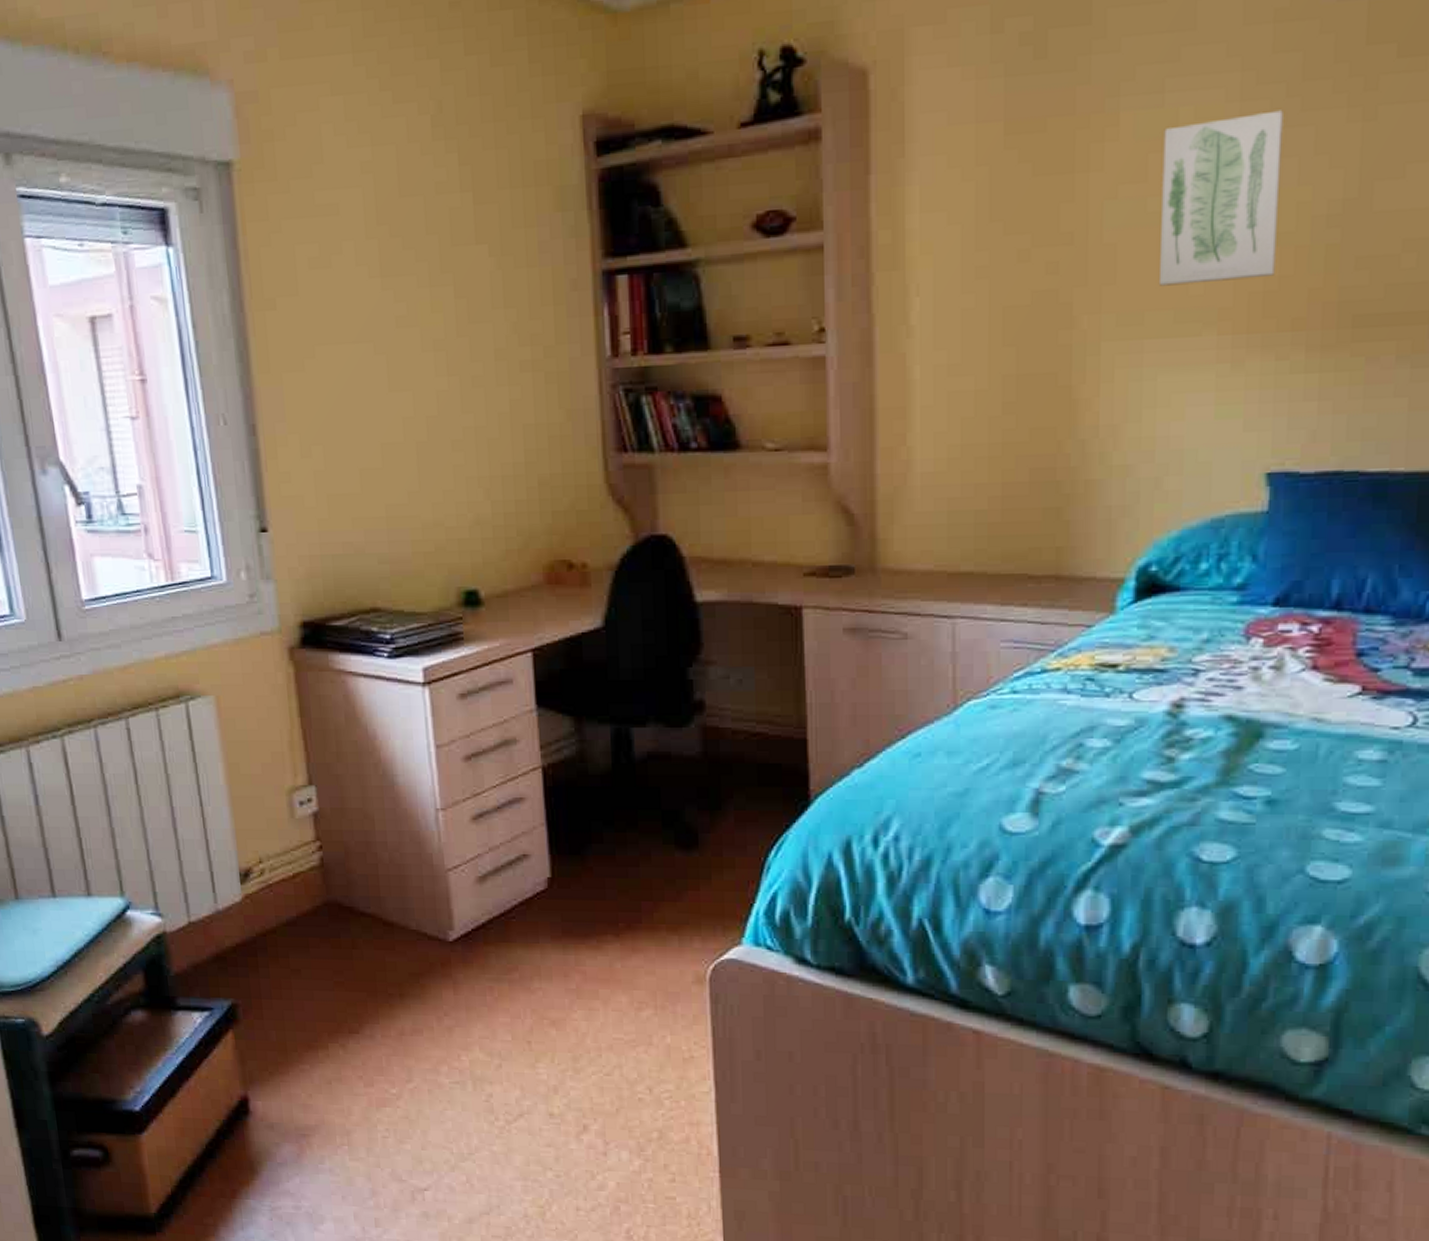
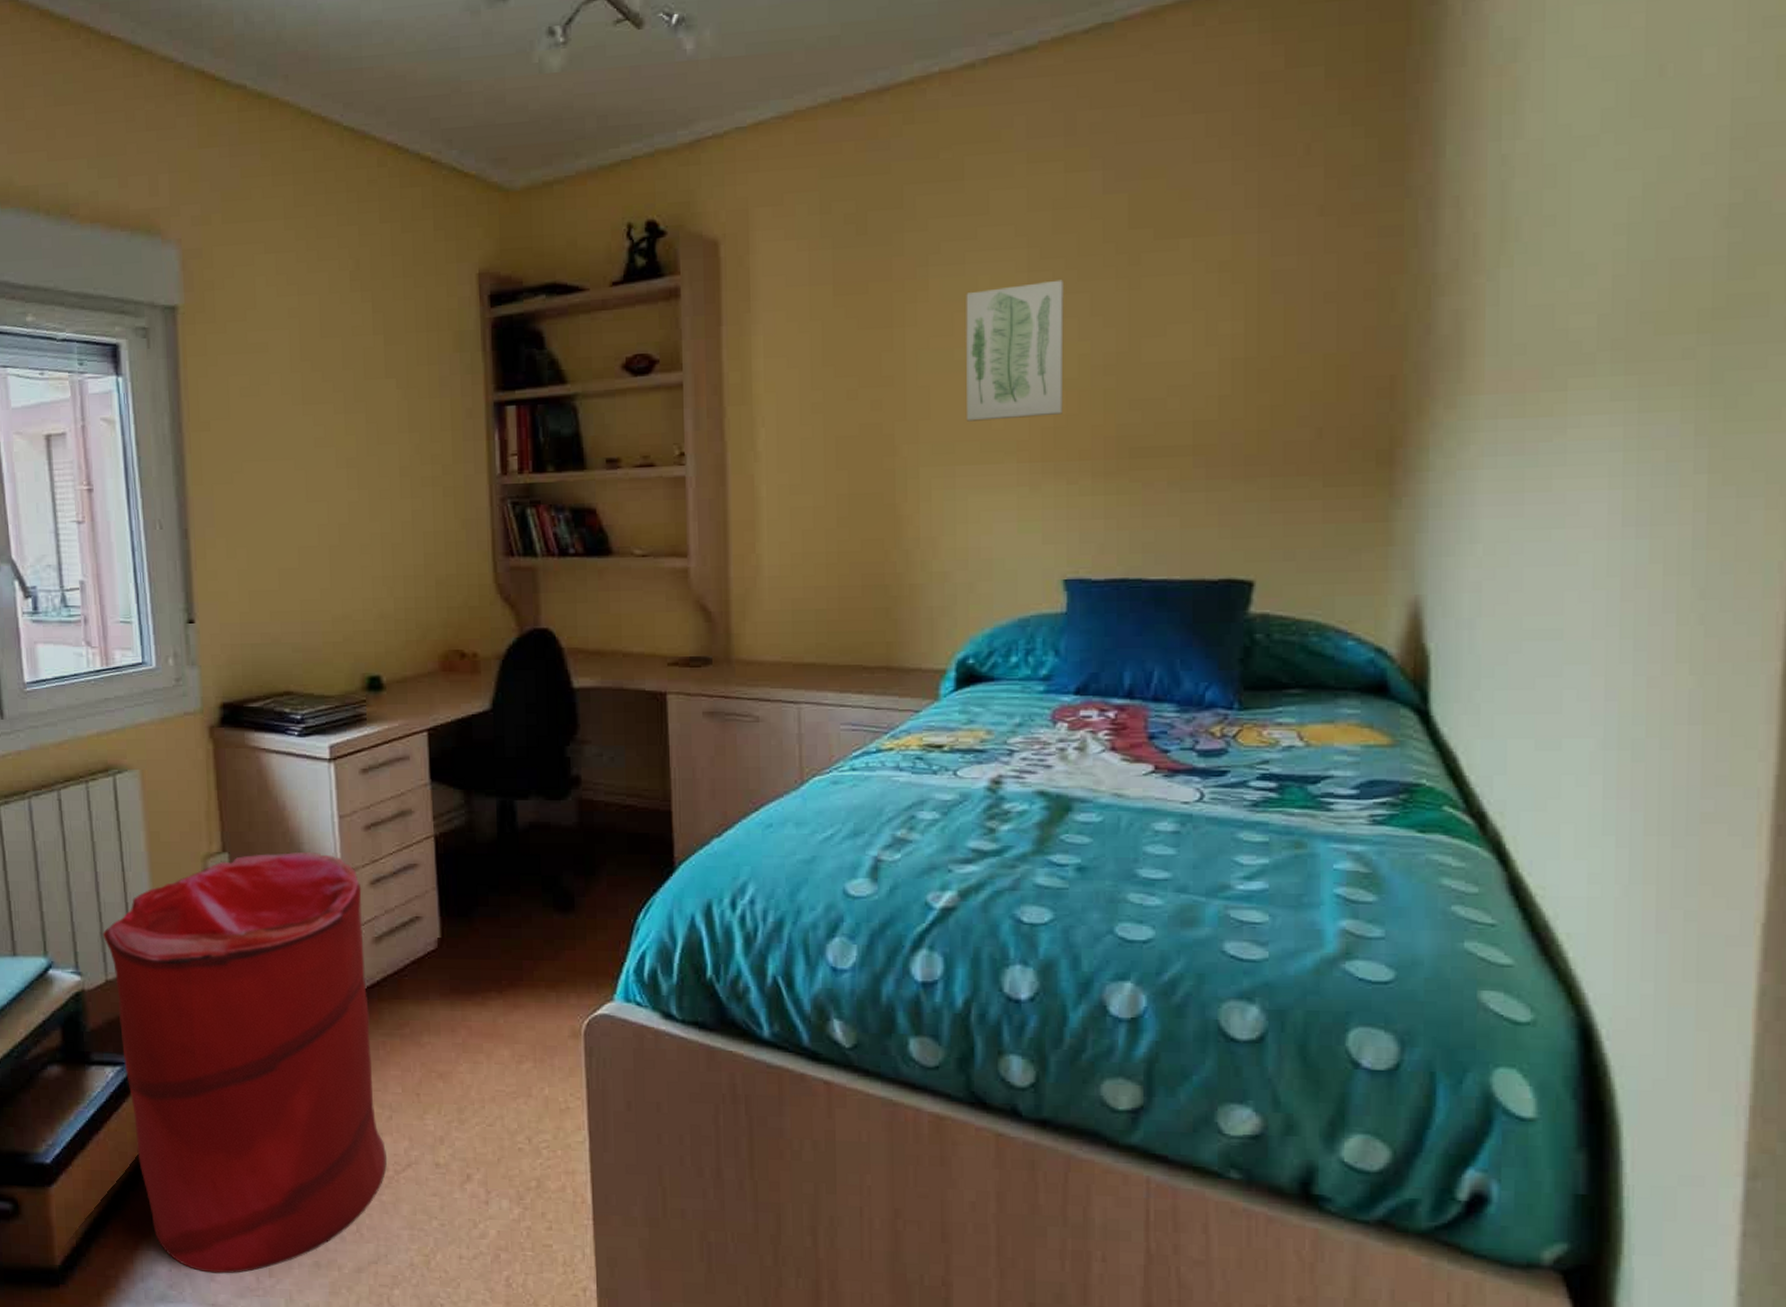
laundry hamper: none [182,784,498,1224] -> present [102,851,388,1274]

